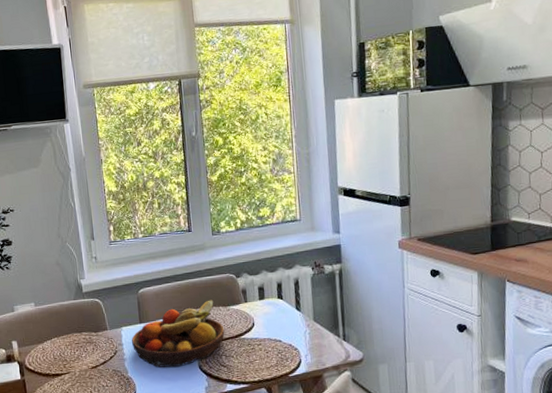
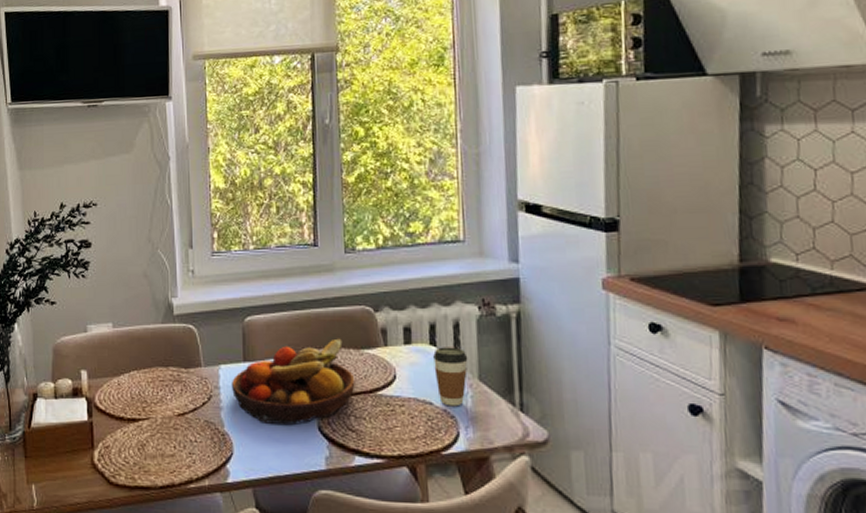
coffee cup: none [281,298,306,342] -> present [433,347,468,407]

